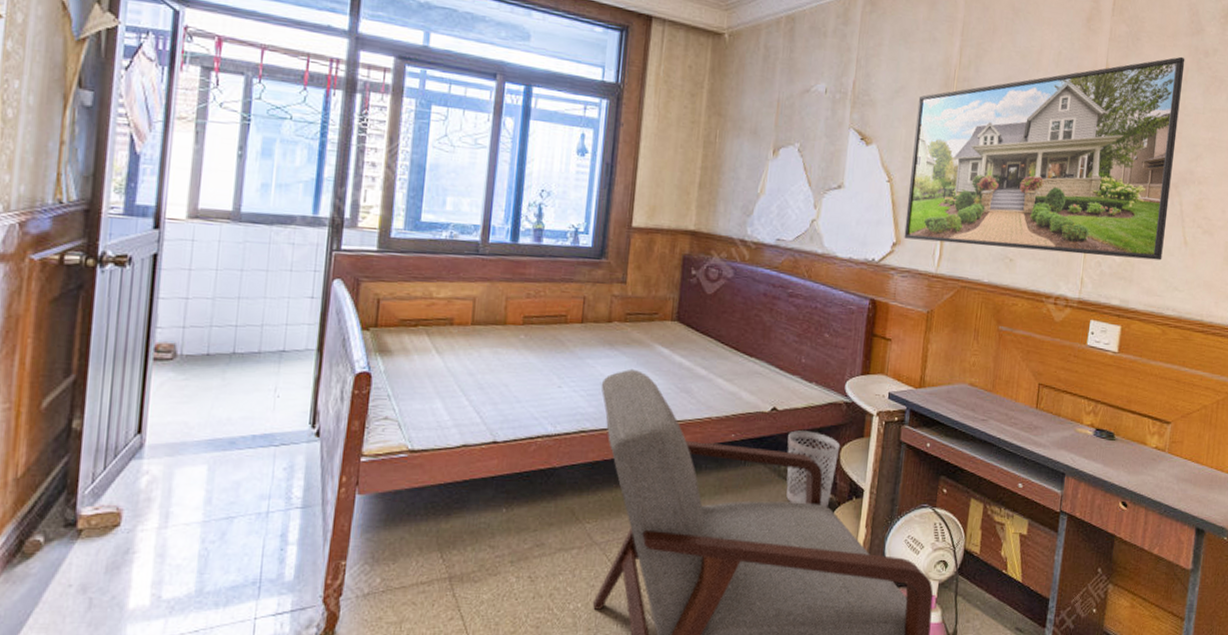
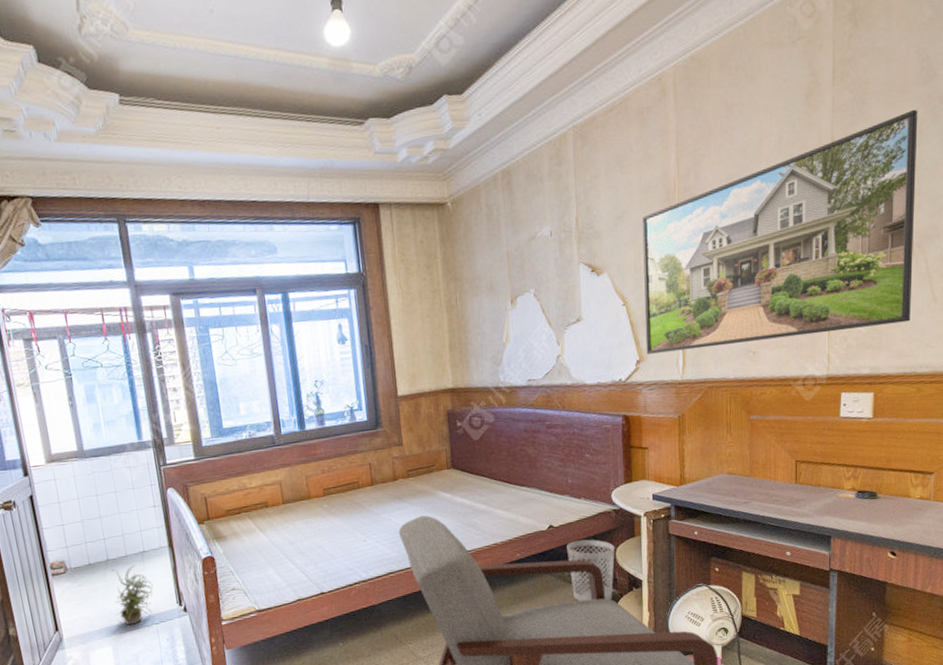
potted plant: none [227,365,285,442] -> present [112,565,154,626]

